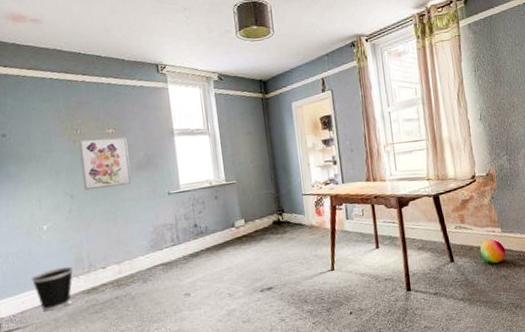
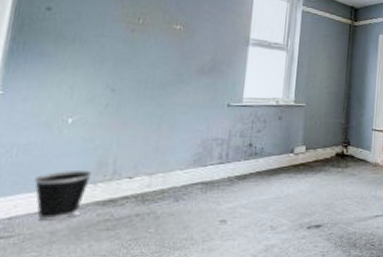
wall art: present [78,136,132,191] -> none [131,28,195,89]

